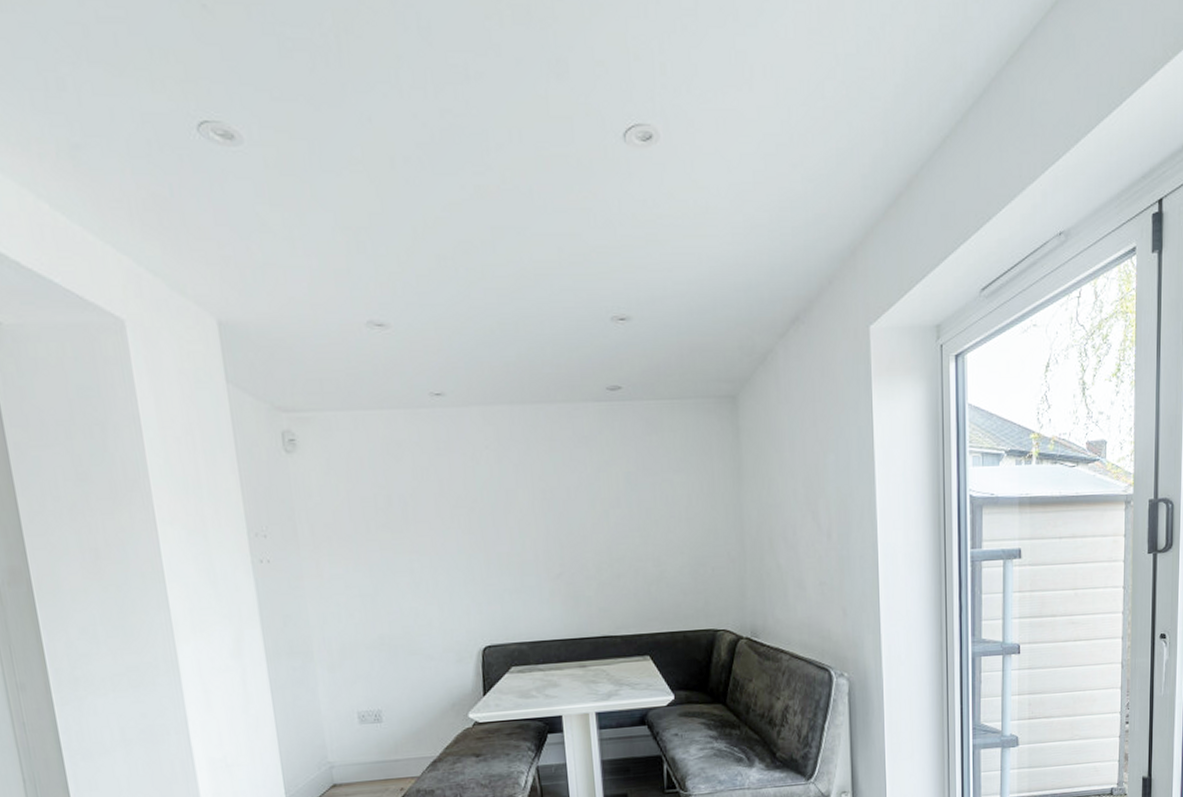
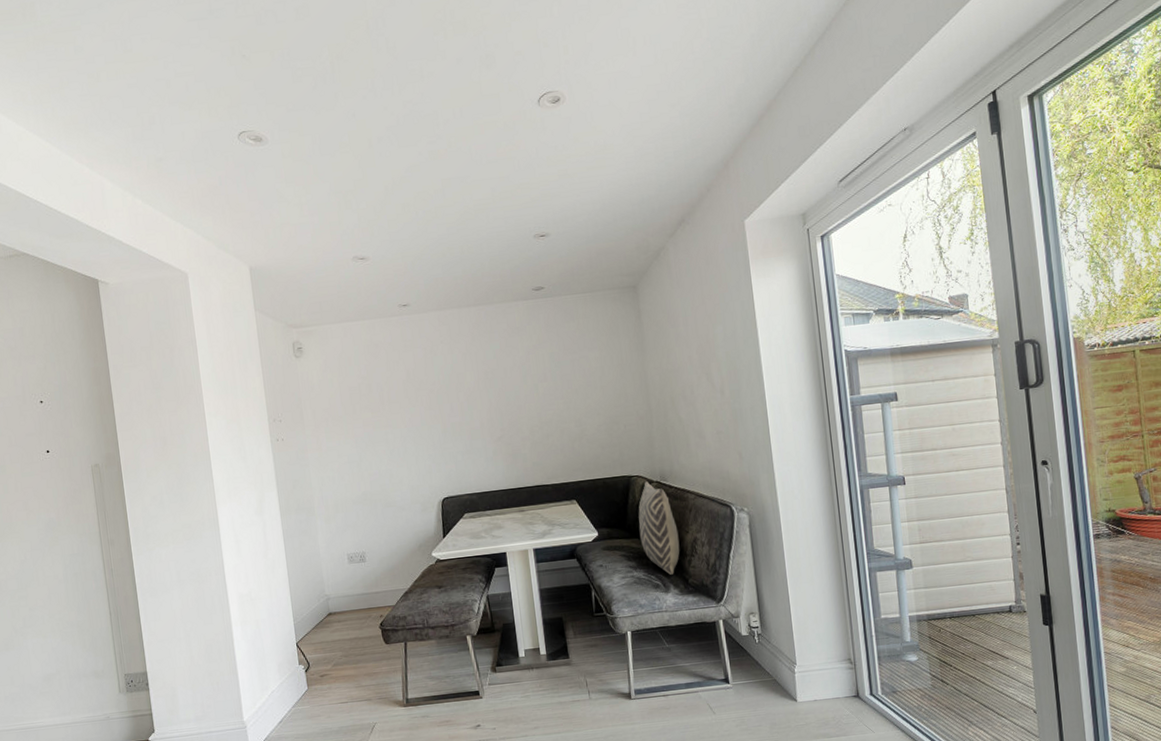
pillow: none [722,636,769,747] -> present [638,480,680,575]

